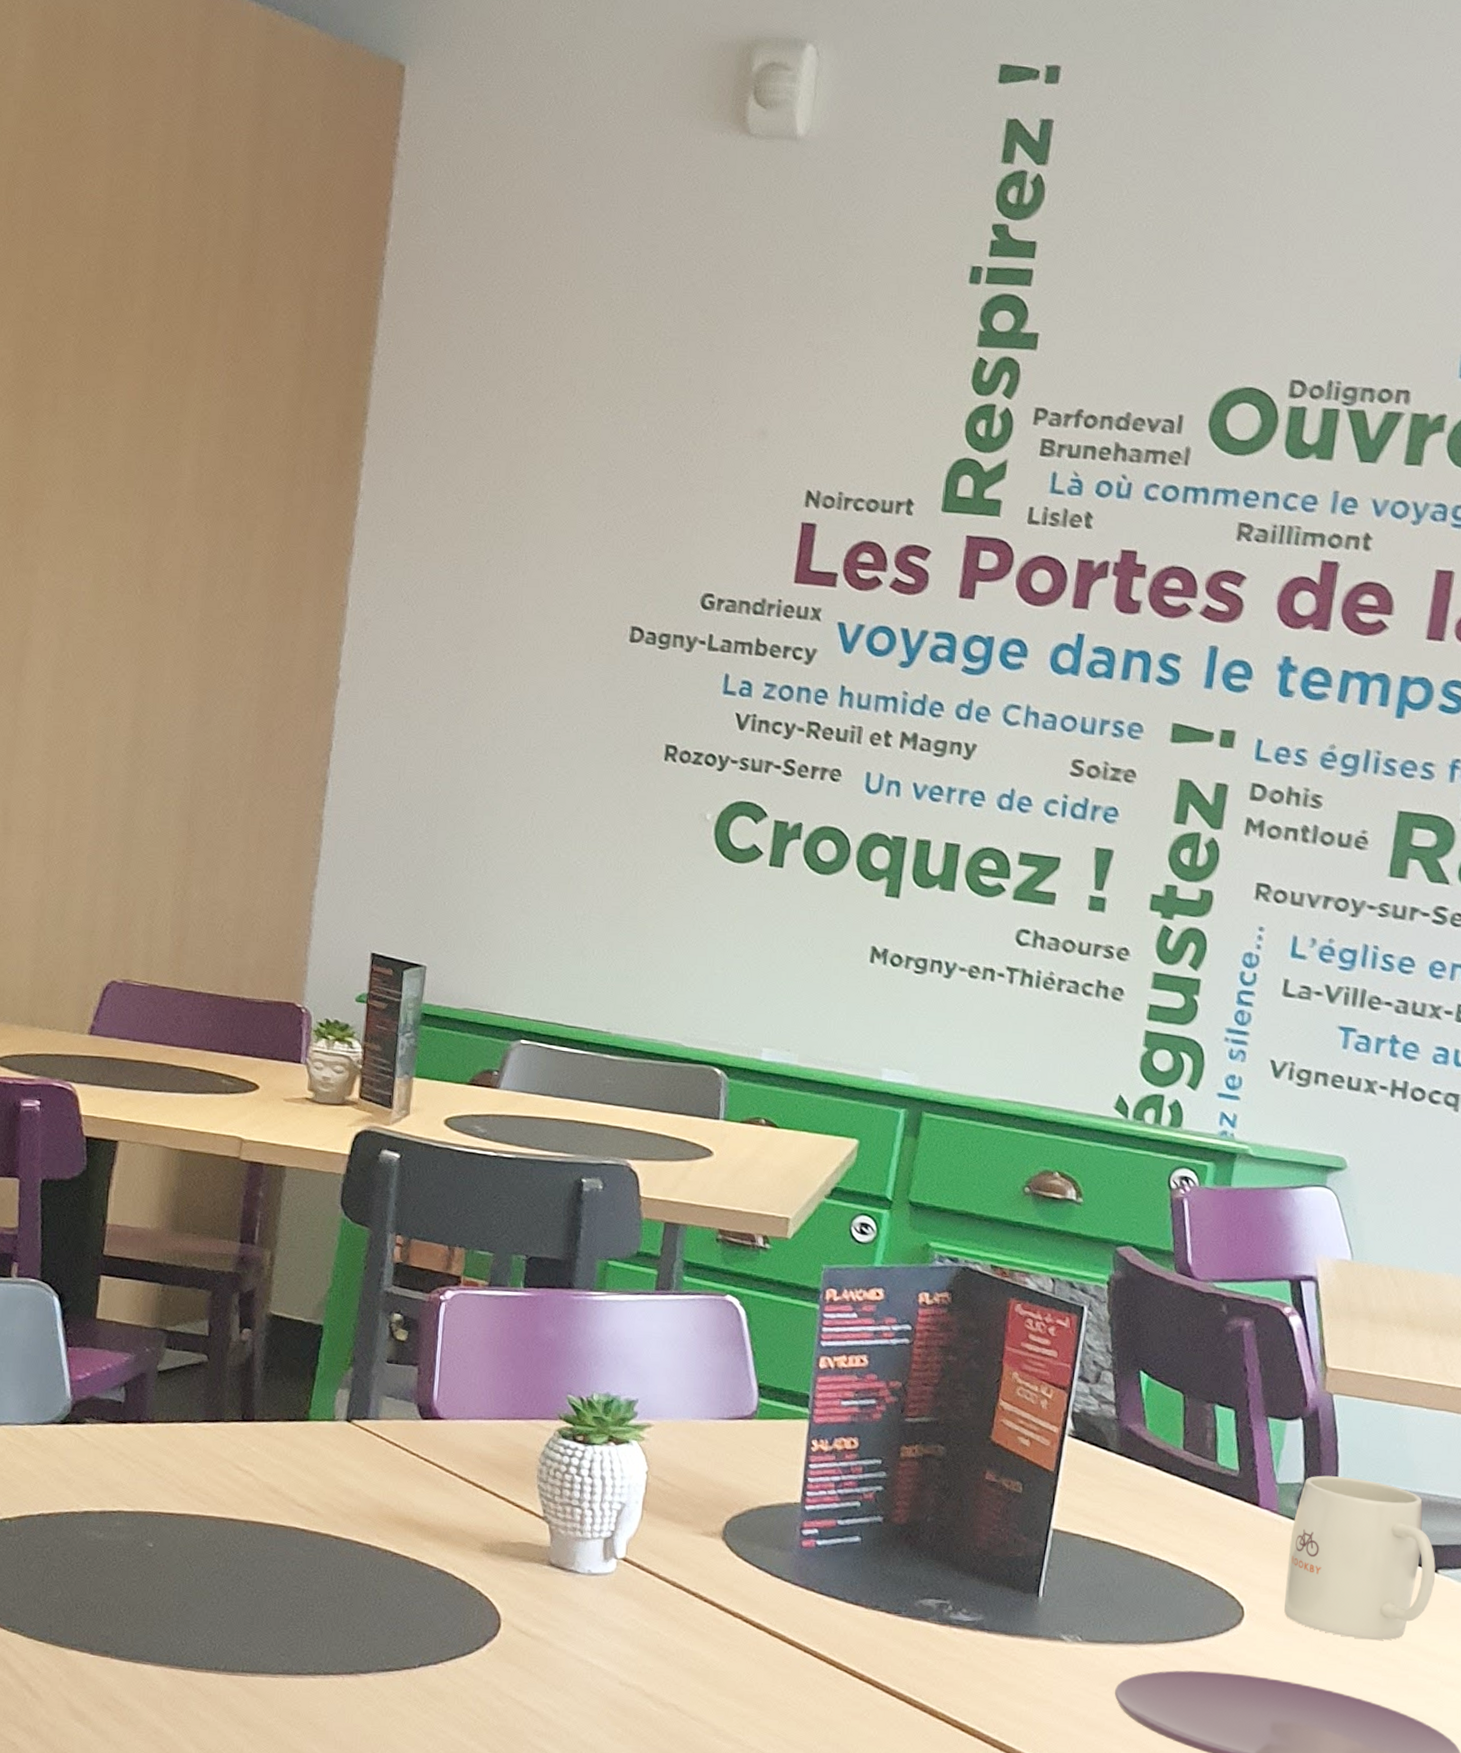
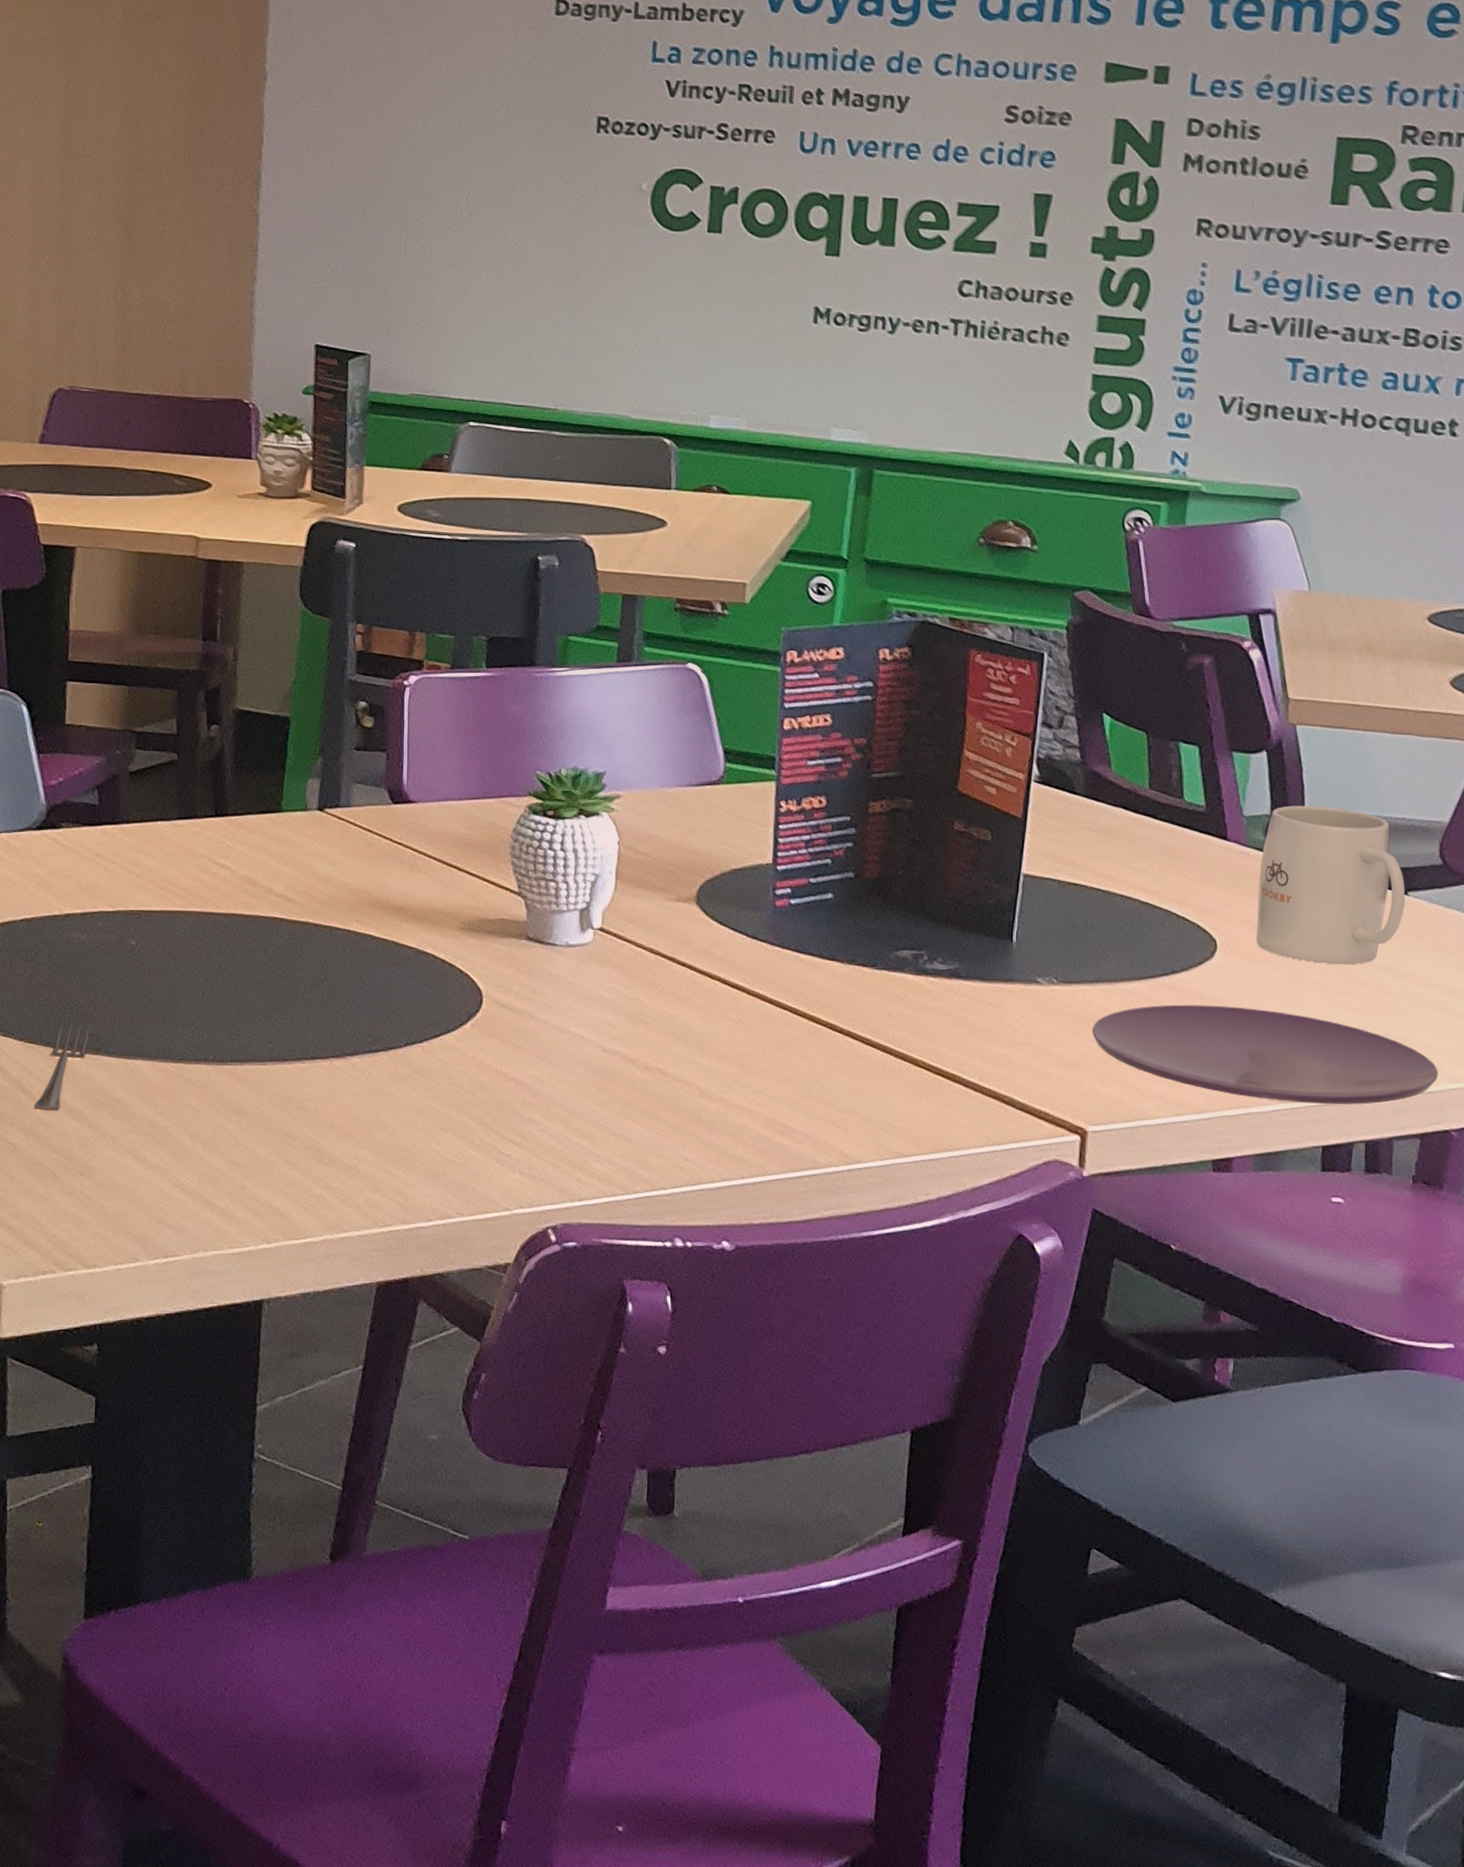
fork: none [38,1624,102,1712] -> present [34,1025,91,1111]

